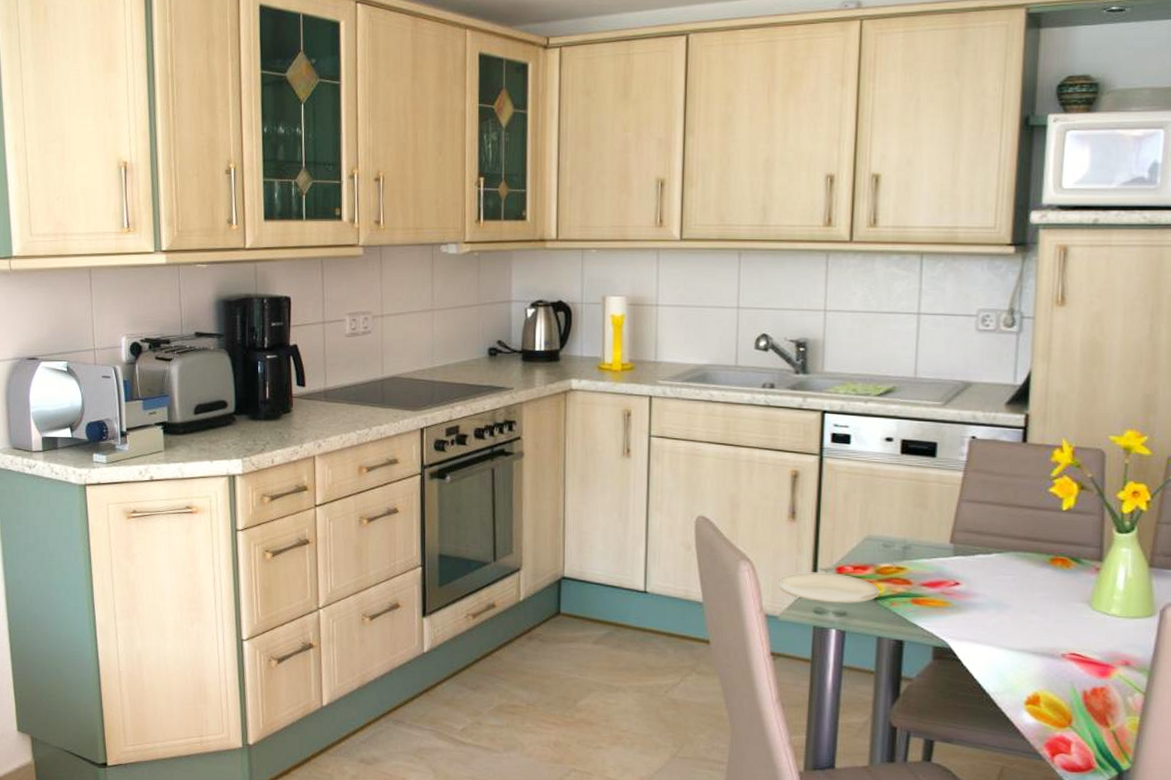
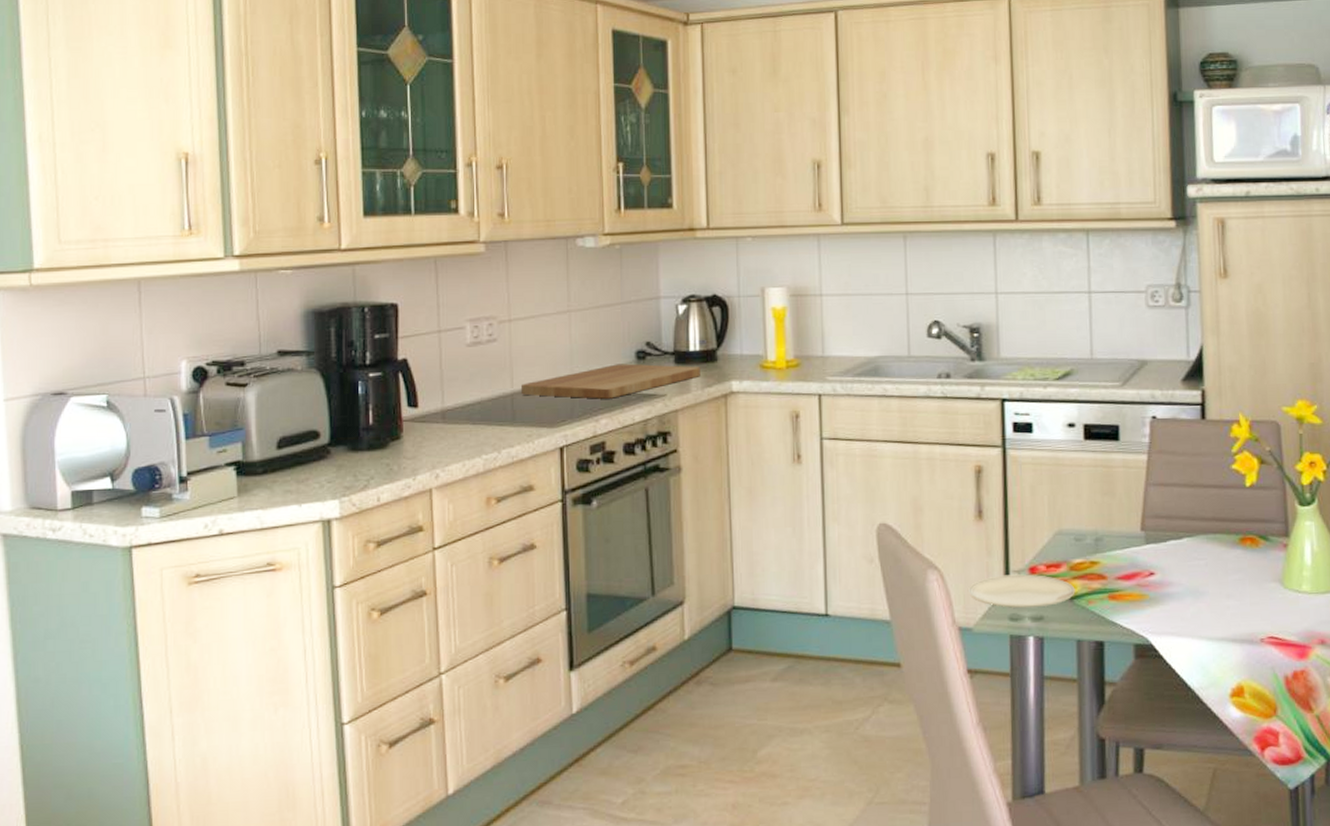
cutting board: none [390,358,544,389] -> present [522,363,700,399]

